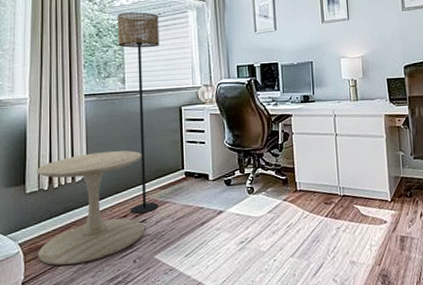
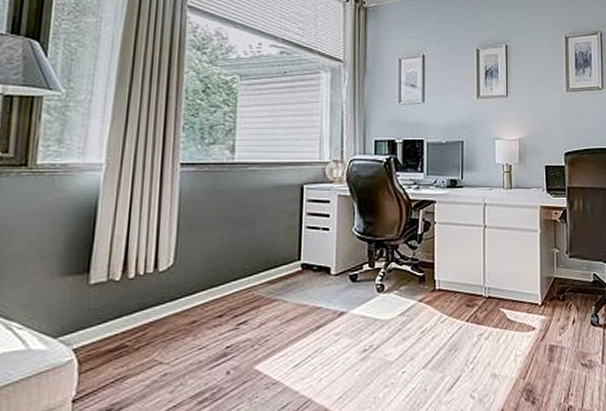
side table: present [37,150,145,266] -> none [98,235,249,378]
floor lamp: present [118,12,160,214] -> none [228,67,284,314]

